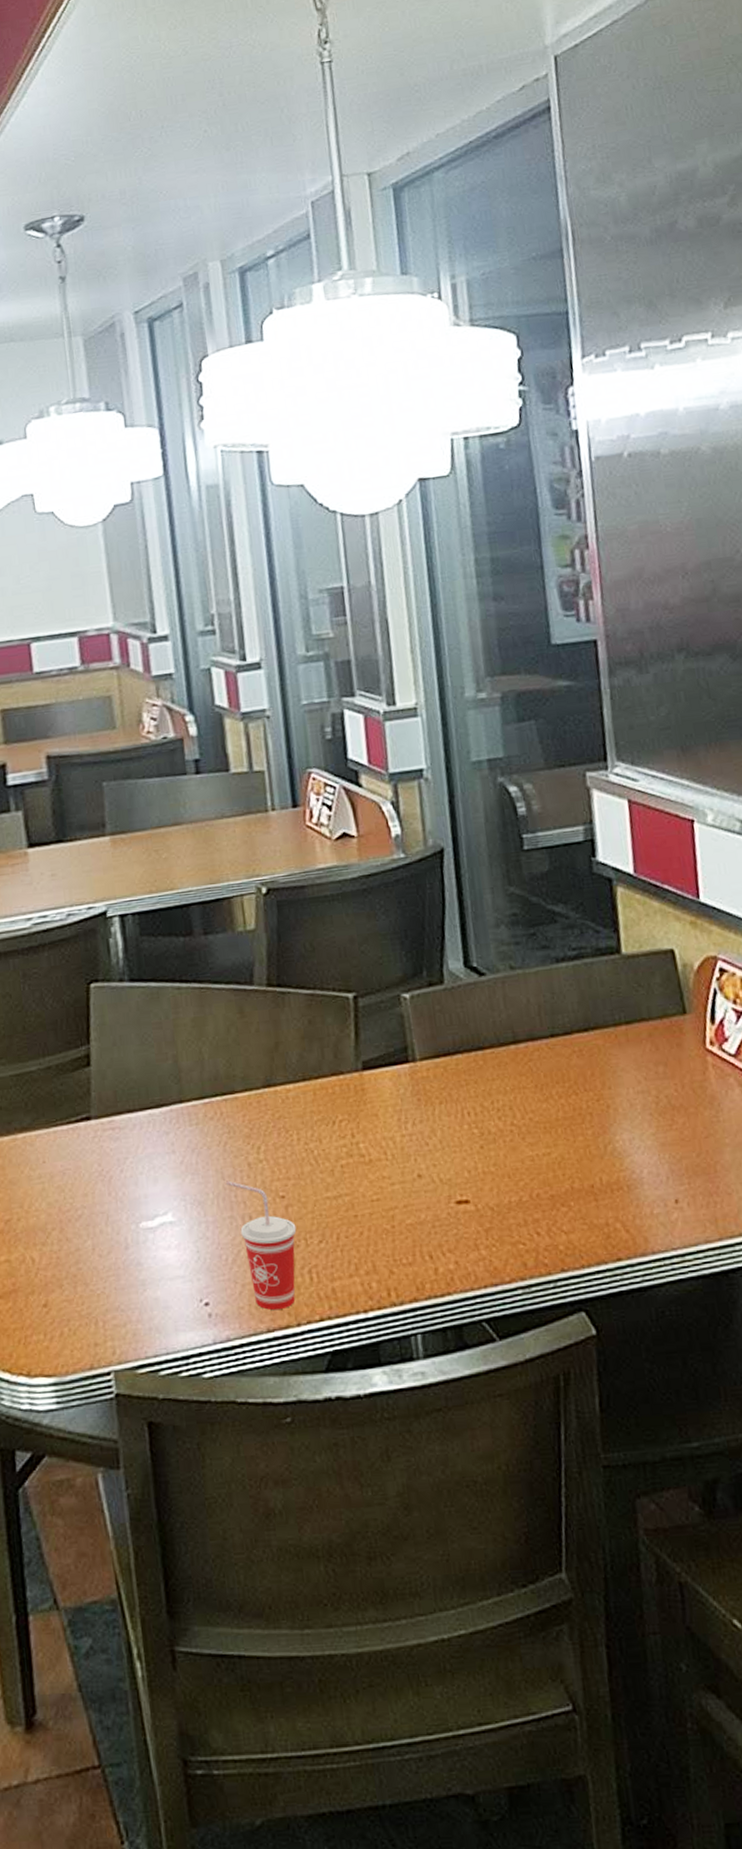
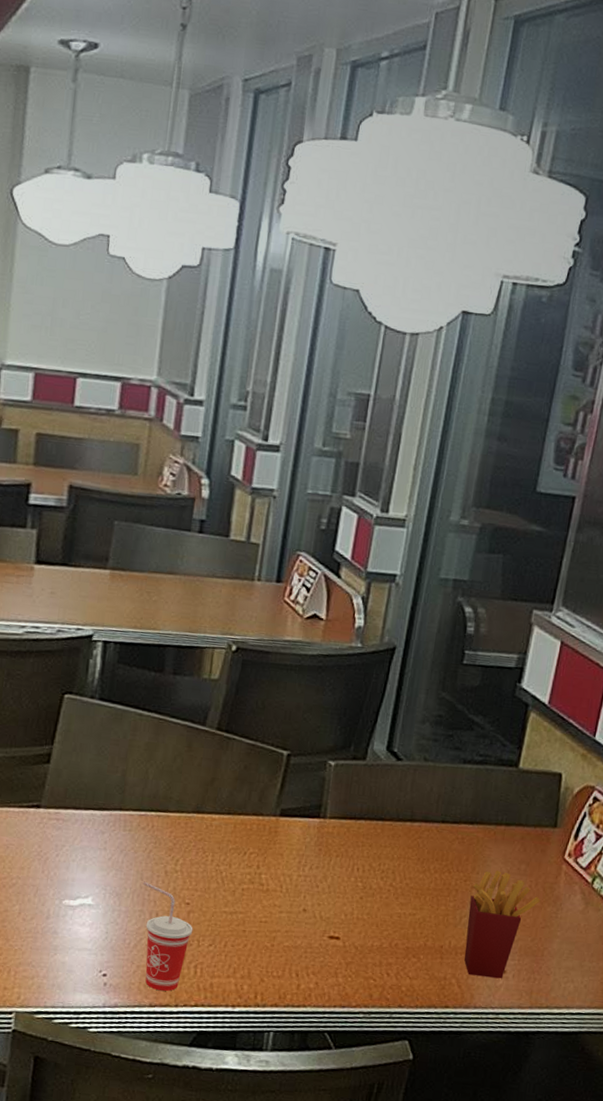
french fries: none [607,1080,694,1214] -> present [464,870,541,979]

